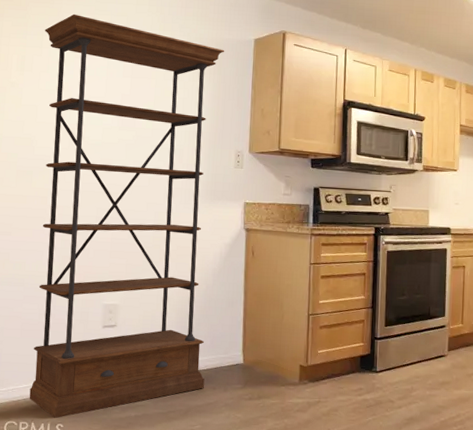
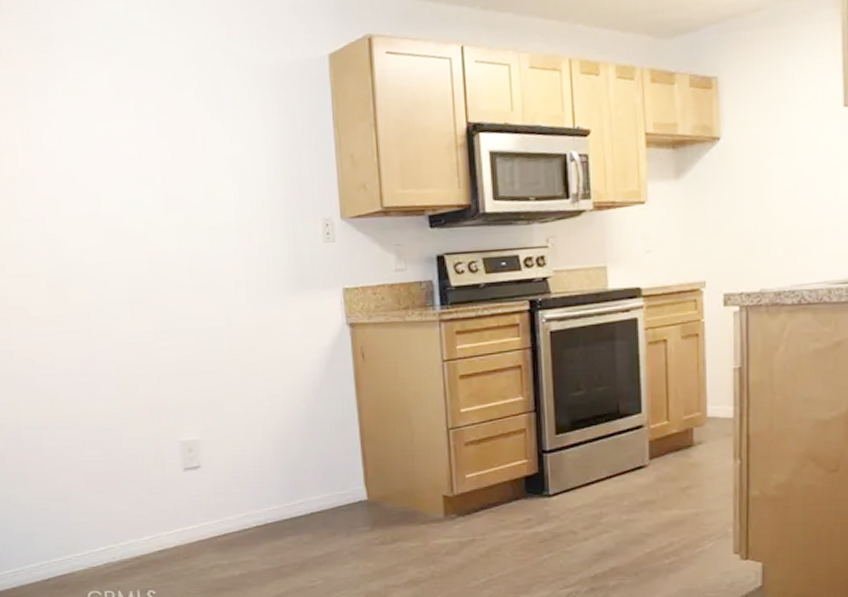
bookshelf: present [29,14,225,418] -> none [49,60,321,584]

